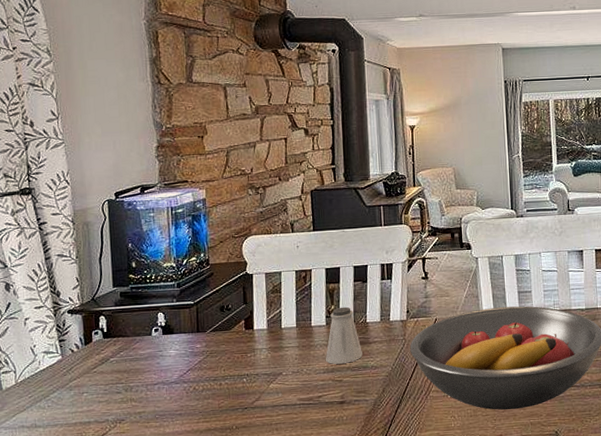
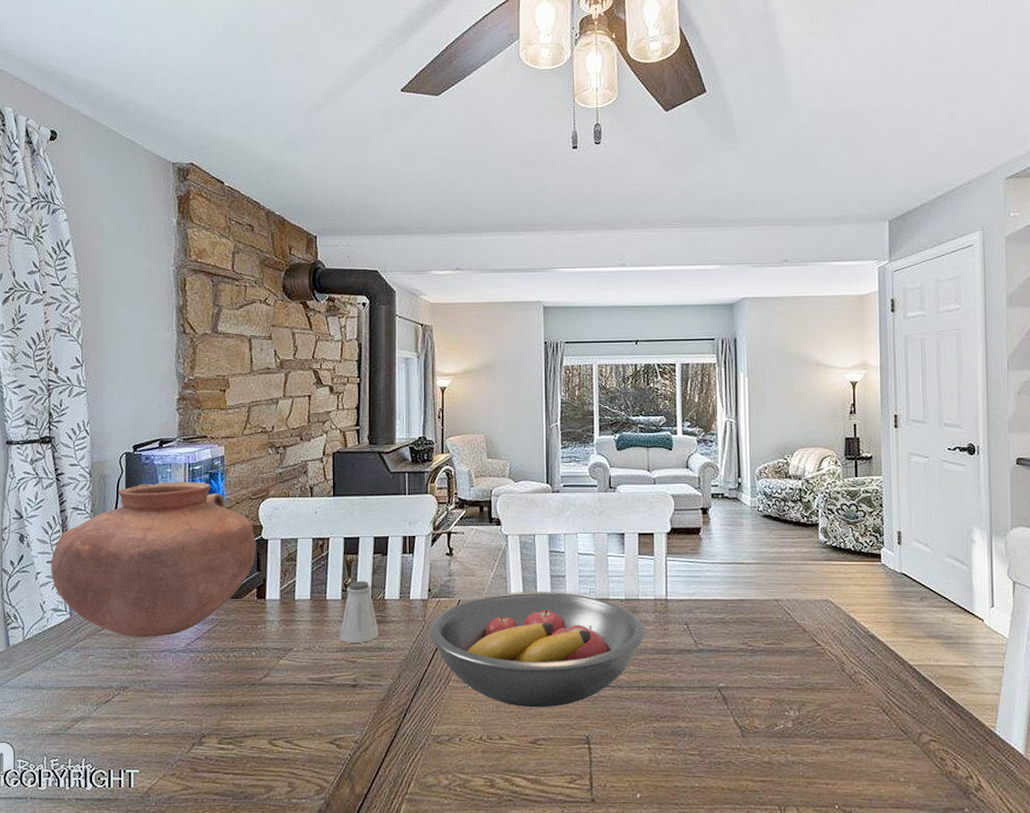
vase: none [39,224,243,373] -> present [51,482,257,637]

